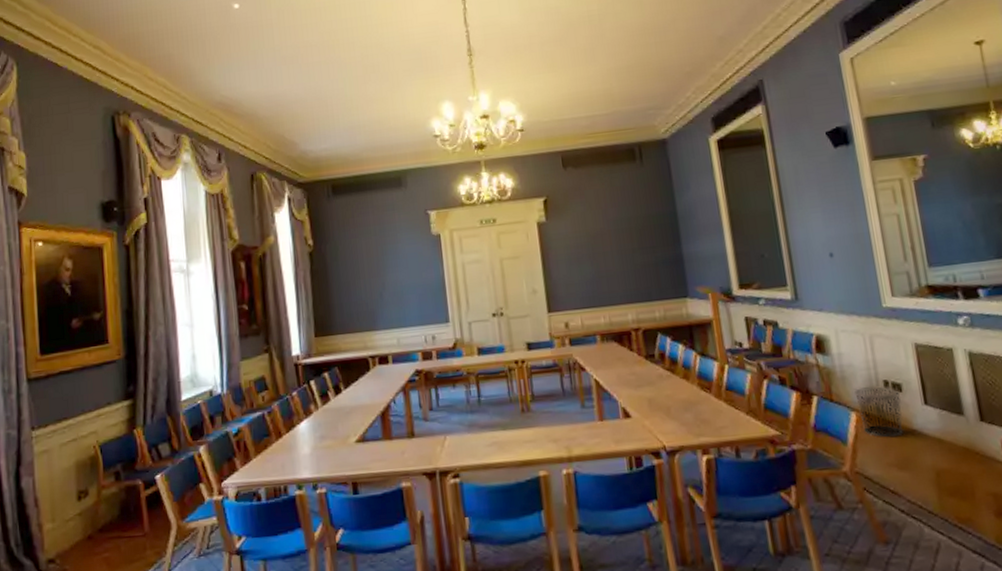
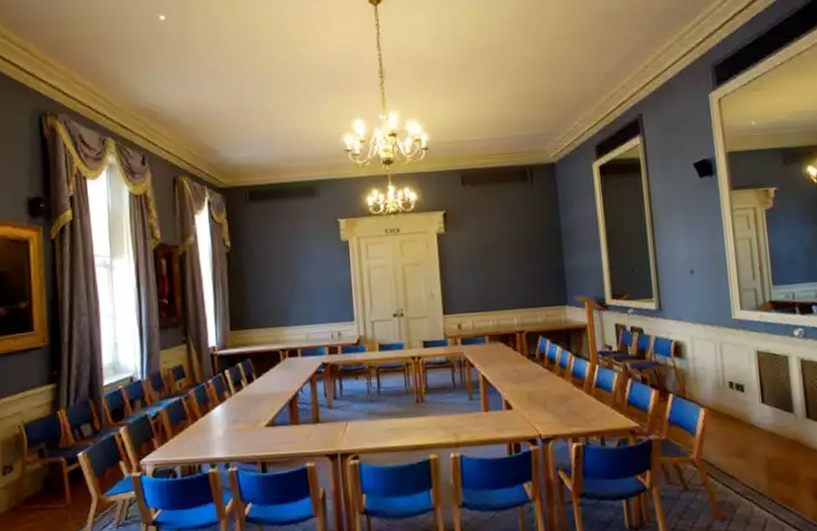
waste bin: present [854,386,904,438] -> none [704,386,744,431]

